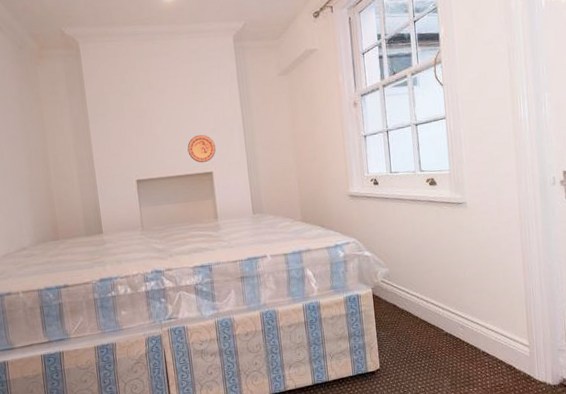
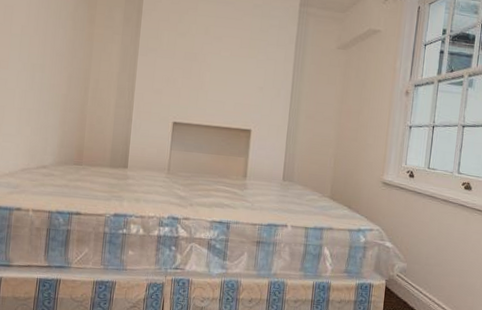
decorative plate: present [187,134,216,163] -> none [231,90,260,119]

